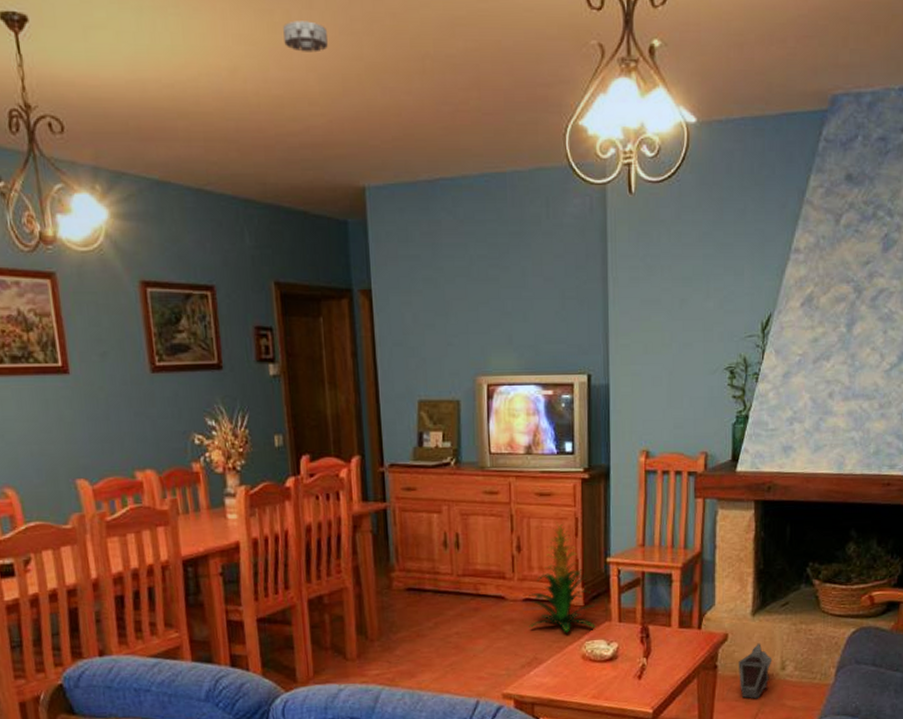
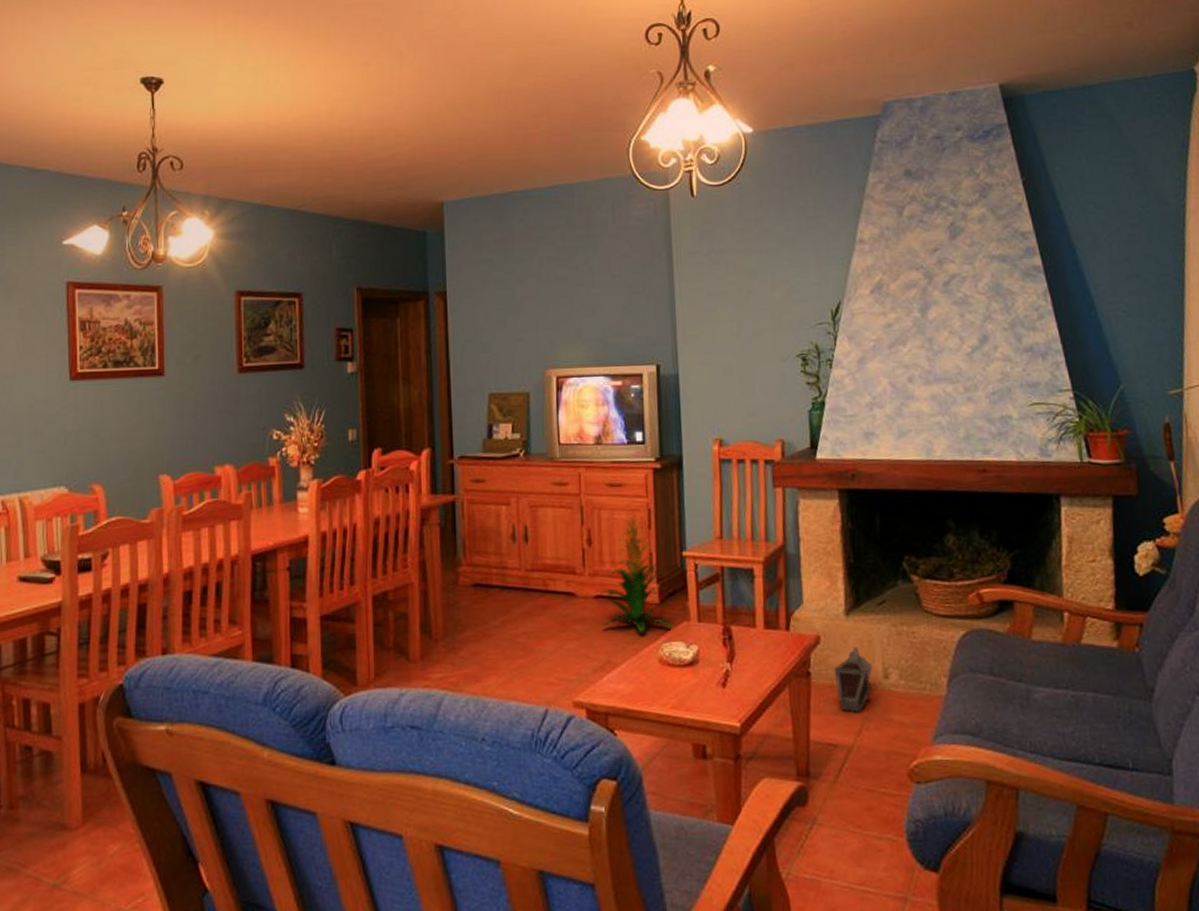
smoke detector: present [283,20,328,53] -> none [377,69,414,94]

